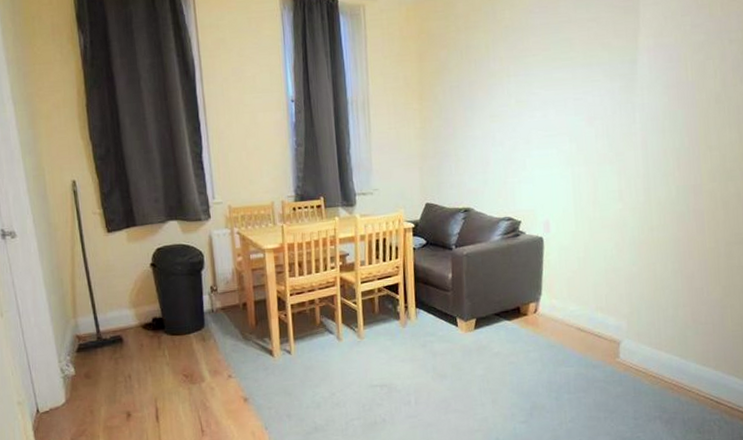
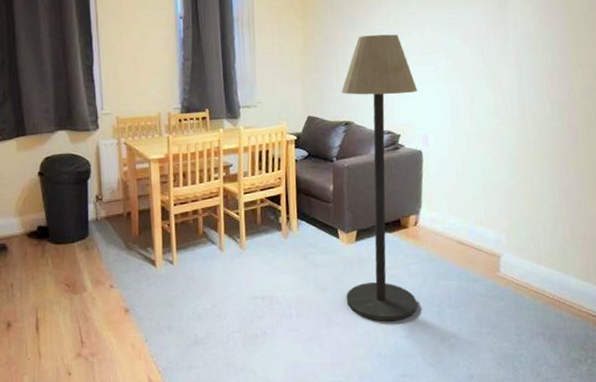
floor lamp: none [460,116,540,407] -> present [341,34,418,322]

